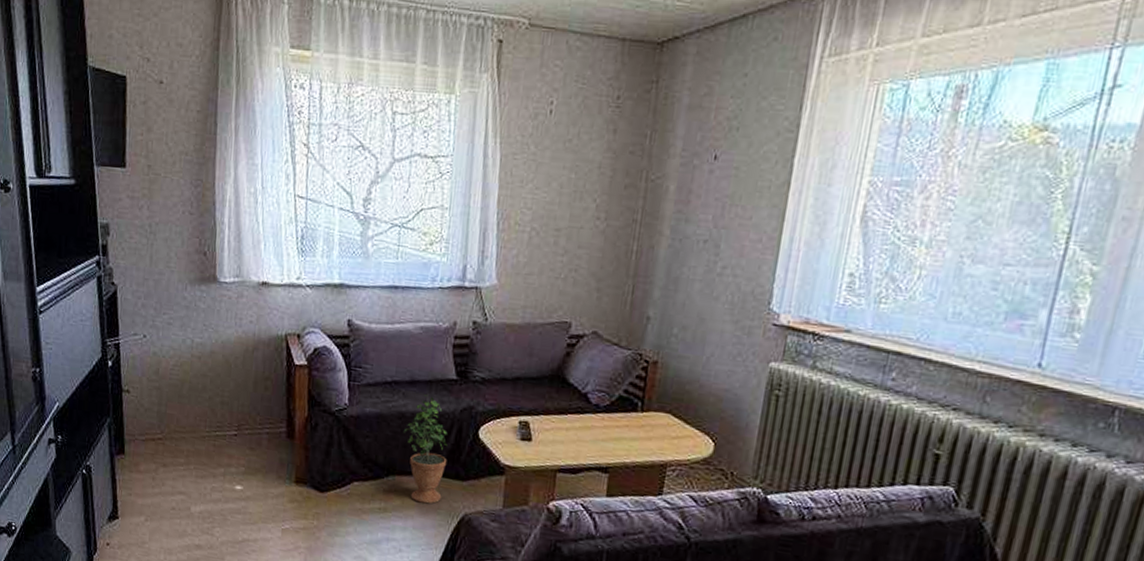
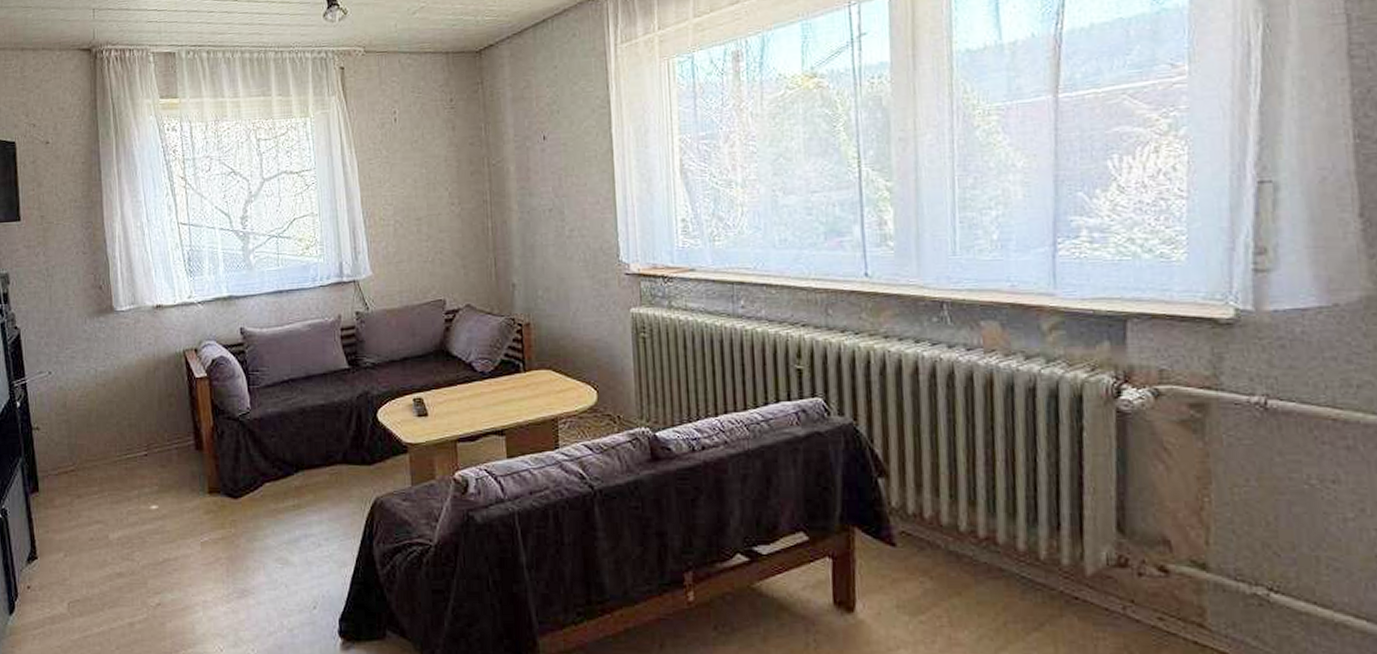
potted plant: present [403,395,448,504] -> none [306,387,352,494]

